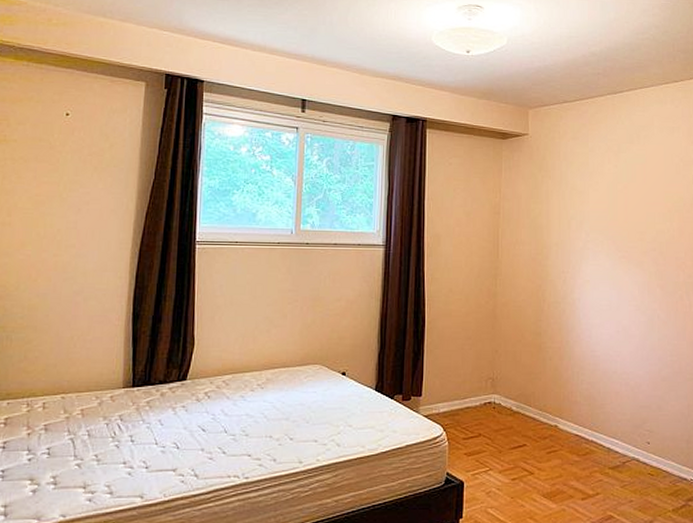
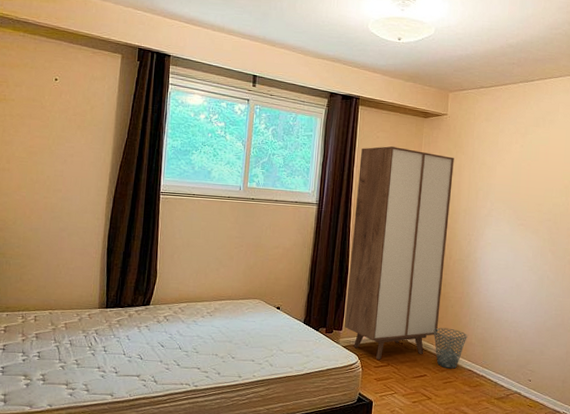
wardrobe: none [424,174,540,430] -> present [344,146,454,360]
waste basket: none [530,385,571,435] -> present [433,327,468,369]

